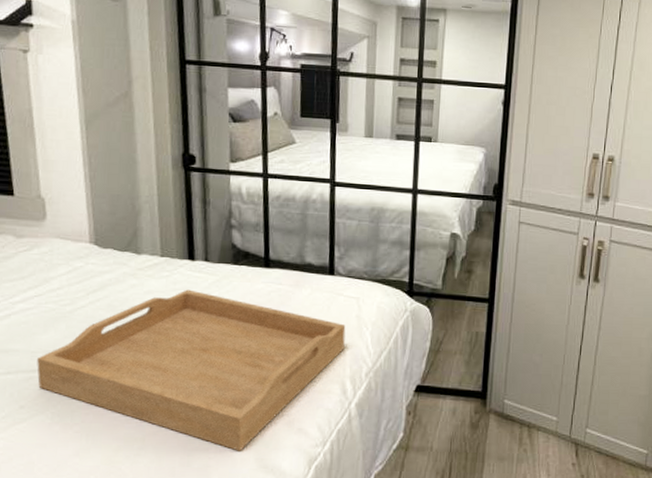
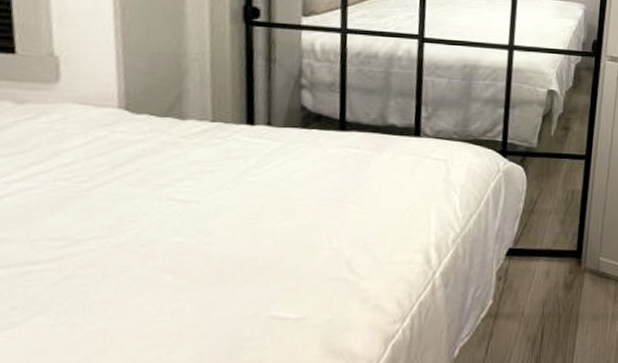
serving tray: present [37,289,346,451] -> none [37,158,432,337]

